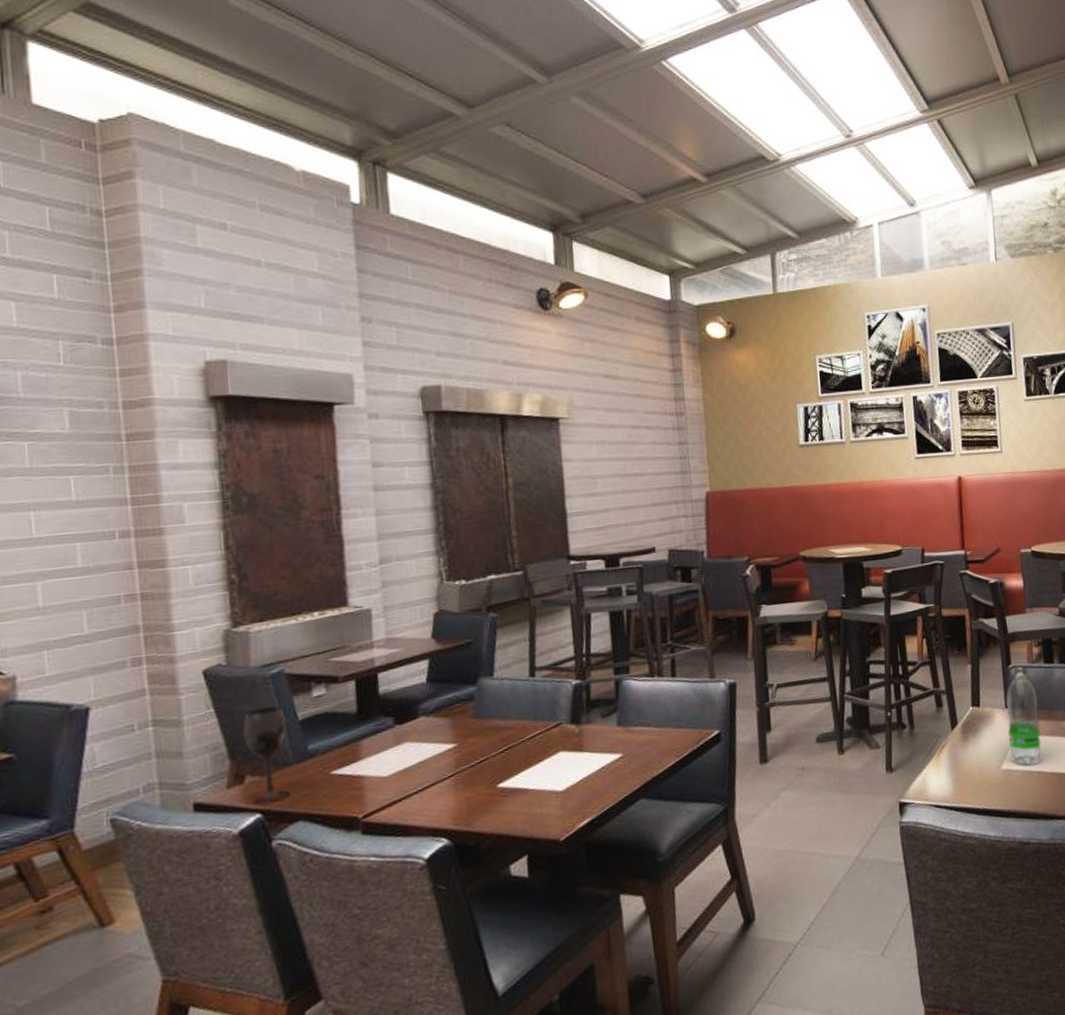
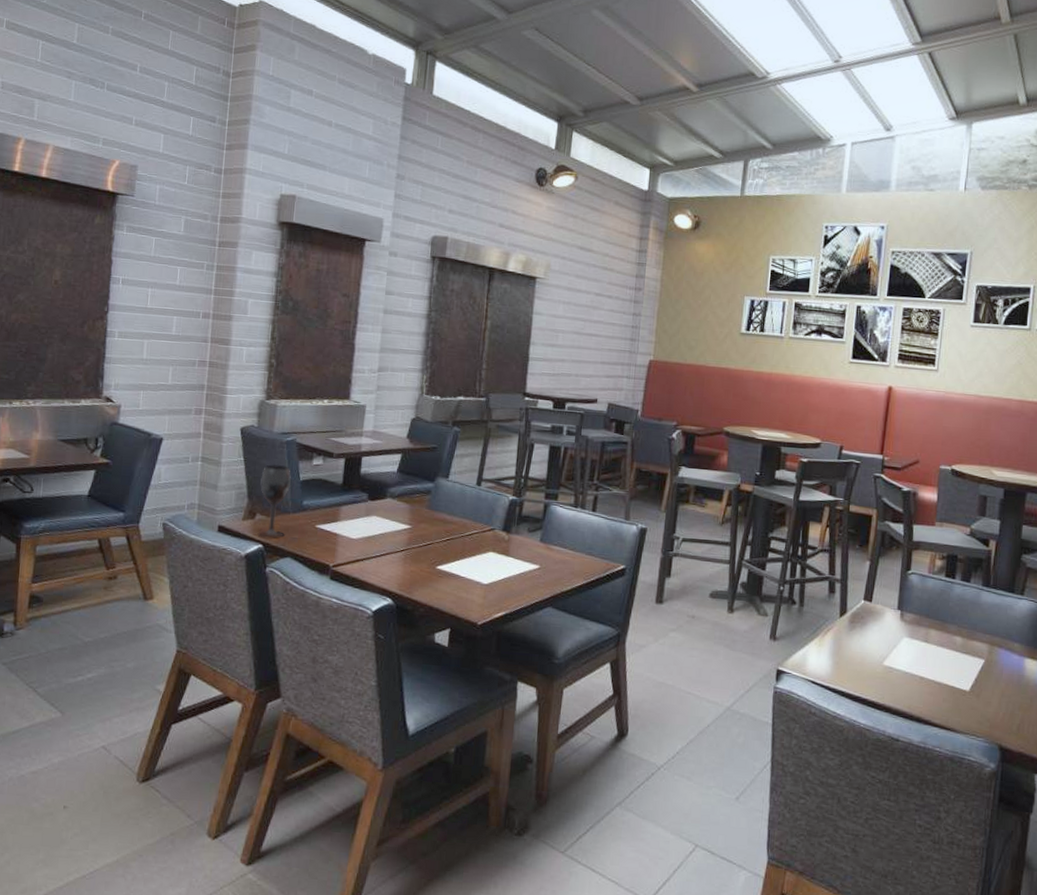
bottle: present [1006,666,1041,766] -> none [894,574,933,669]

